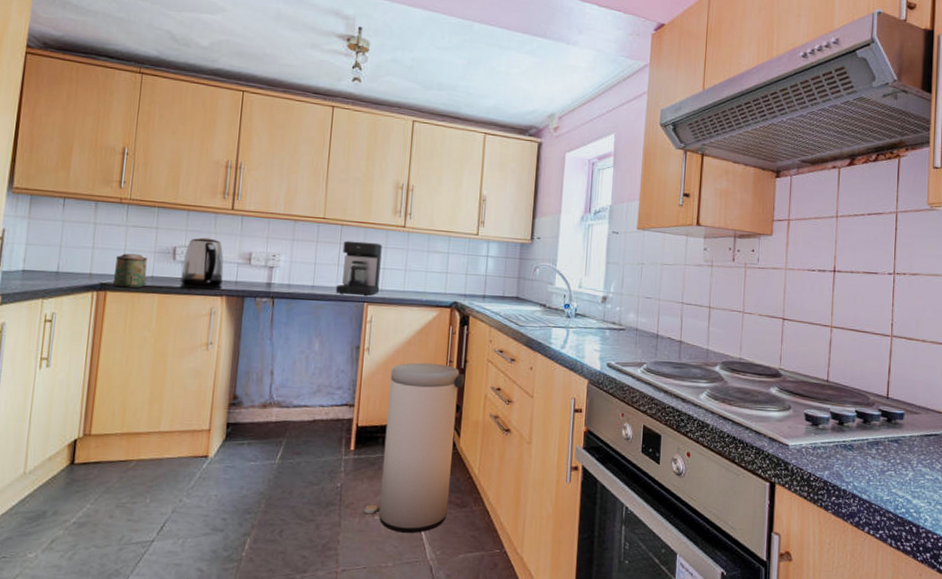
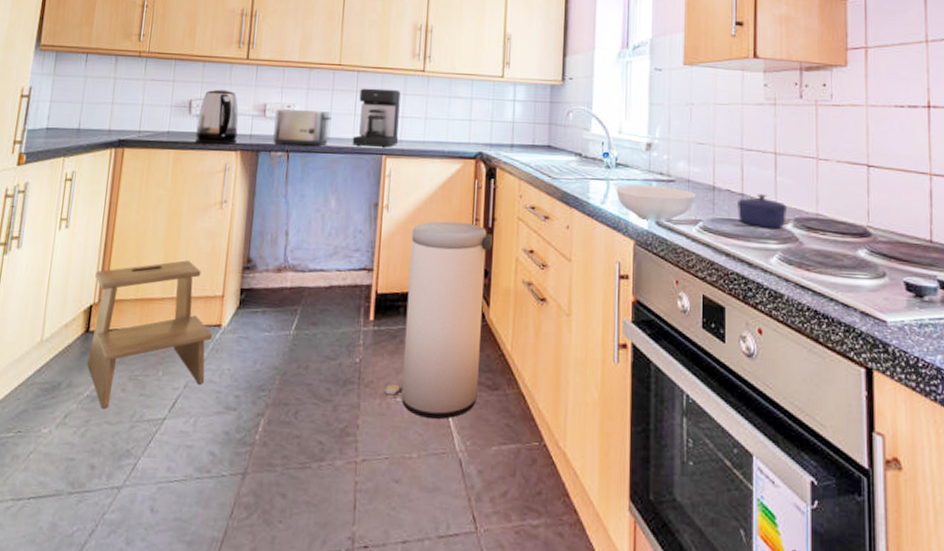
step stool: none [73,397,199,533] -> present [87,260,212,408]
canister: present [112,253,147,288] -> none [130,108,164,144]
toaster: none [258,258,316,293] -> present [273,109,332,146]
bowl: none [573,332,642,364] -> present [615,184,696,222]
cooking pot: none [675,340,717,371] -> present [736,193,788,230]

